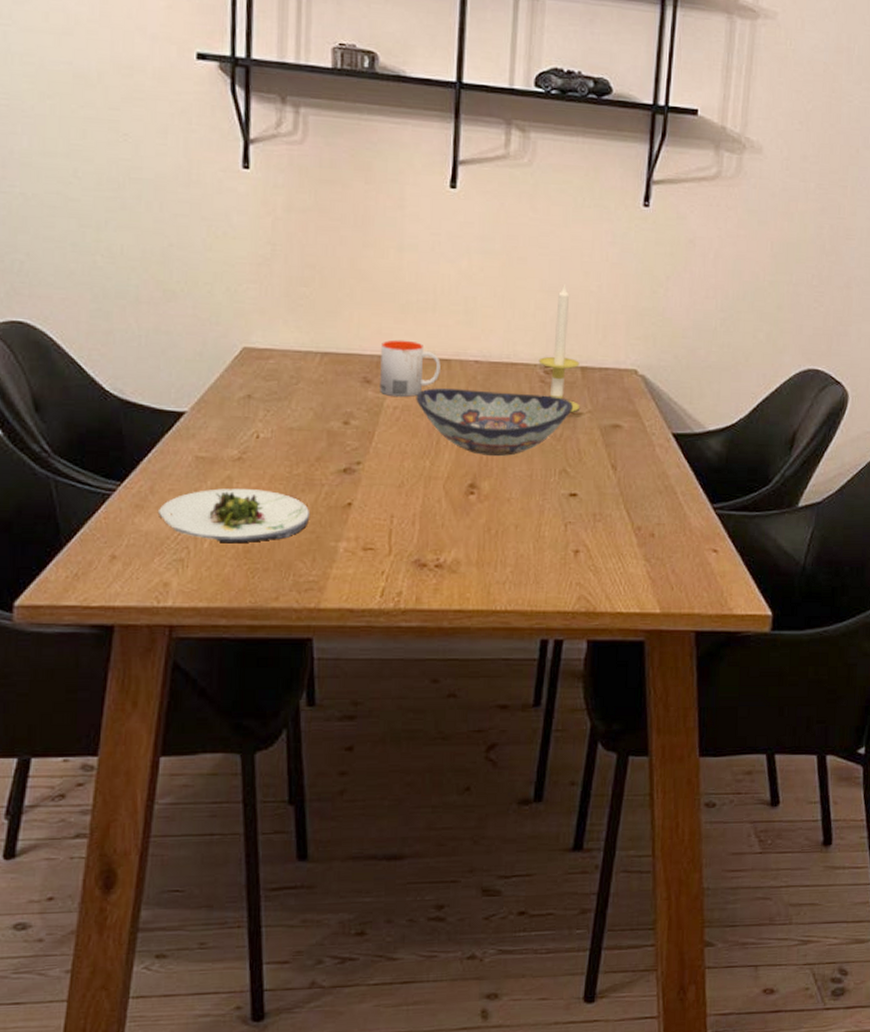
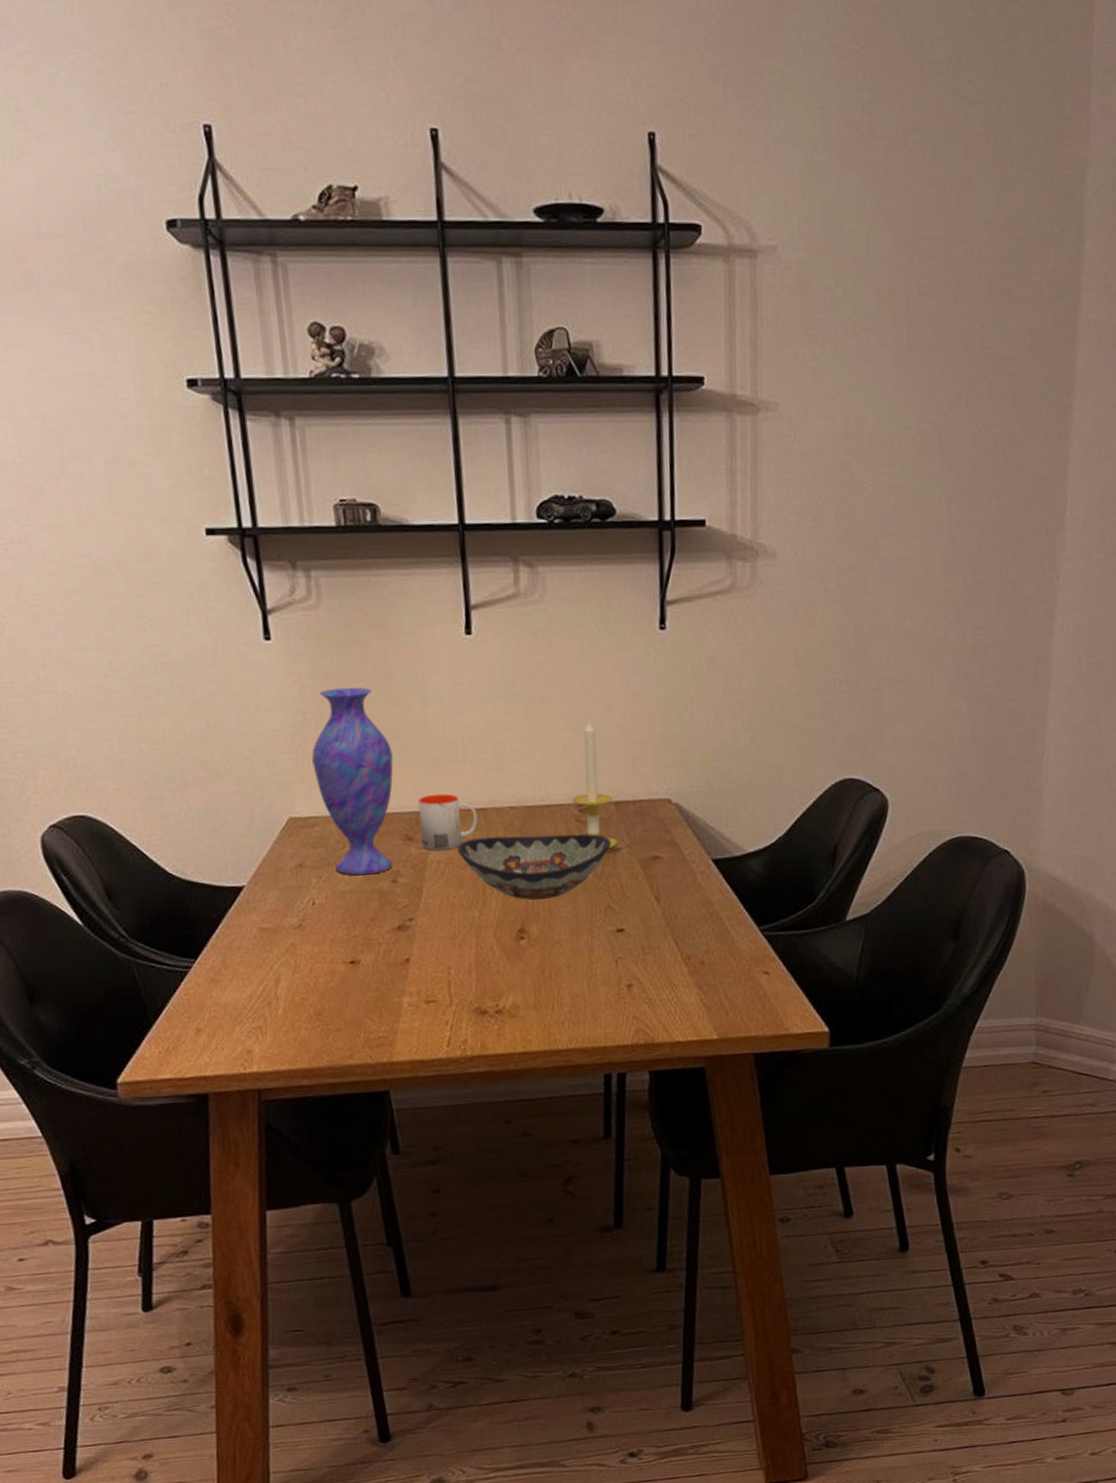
salad plate: present [157,488,310,544] -> none [232,954,372,1009]
vase: none [276,224,361,414] -> present [312,687,393,876]

